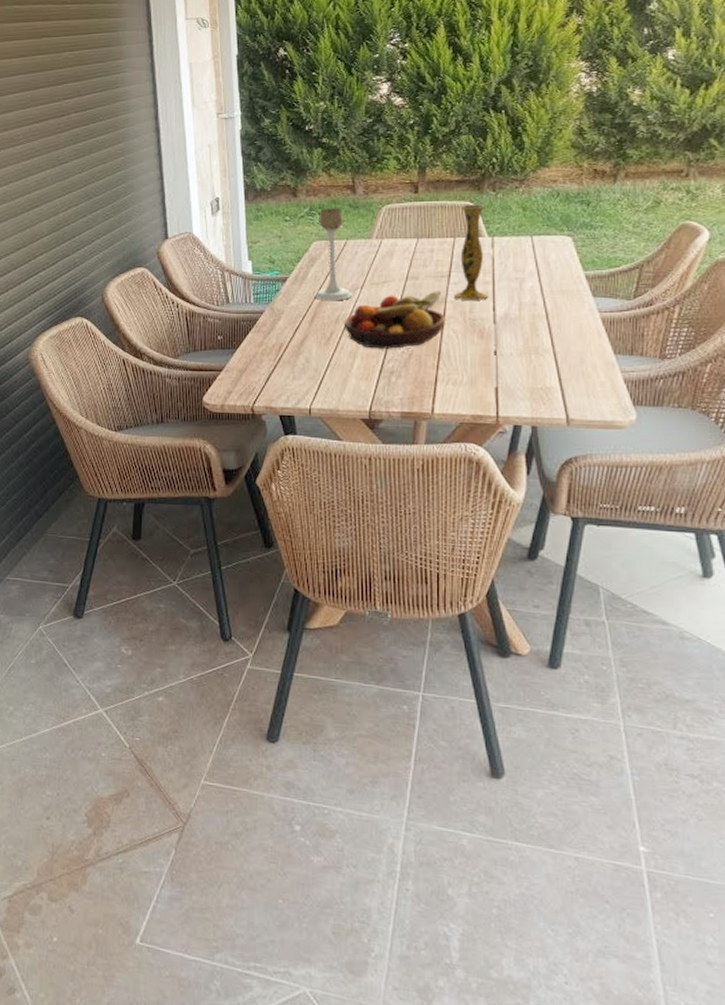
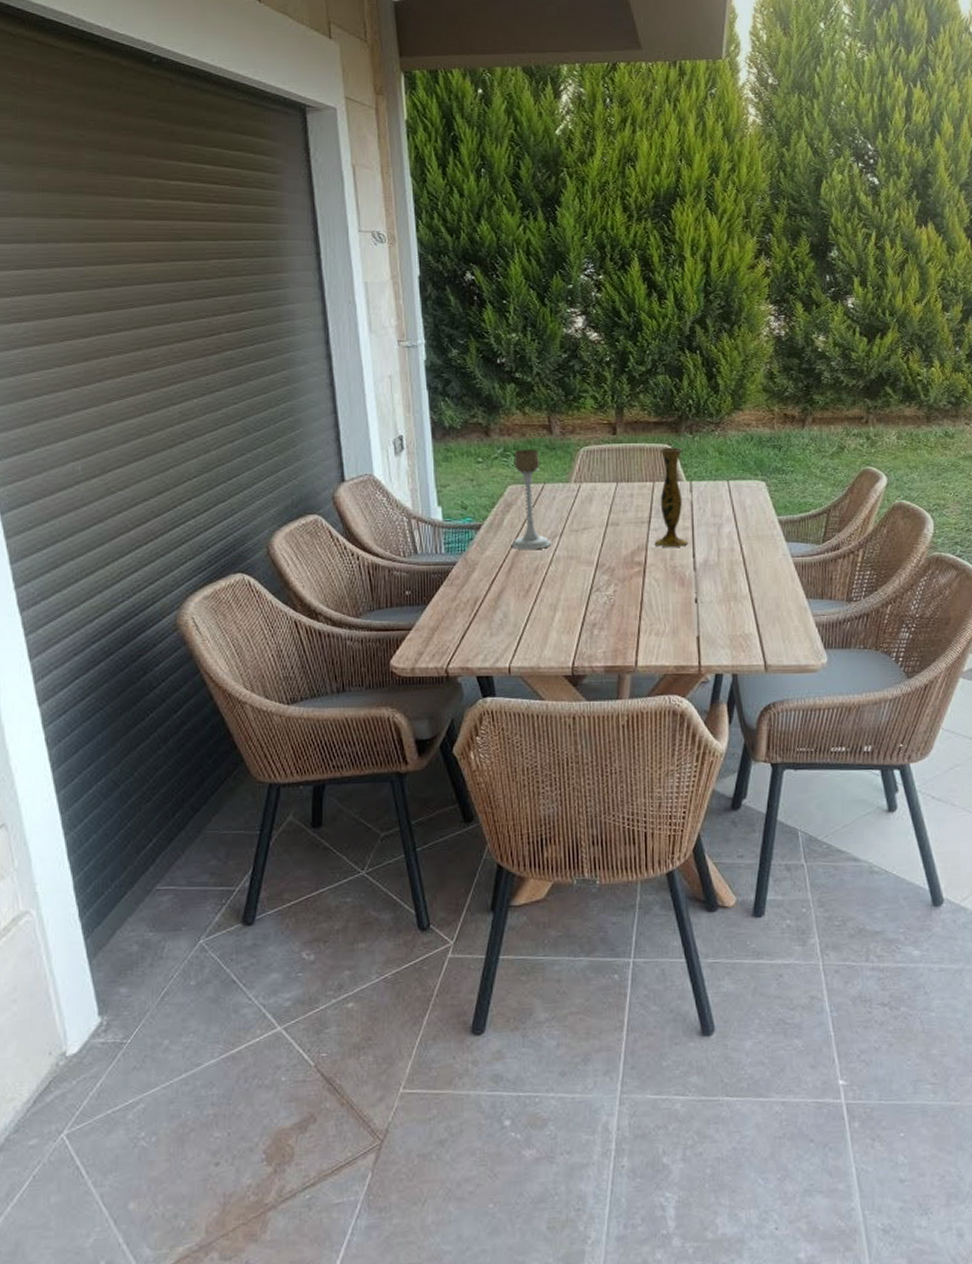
fruit bowl: present [343,291,445,349] -> none [543,538,646,600]

